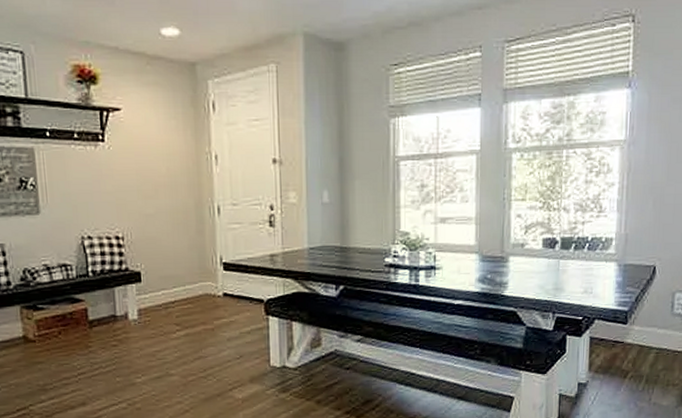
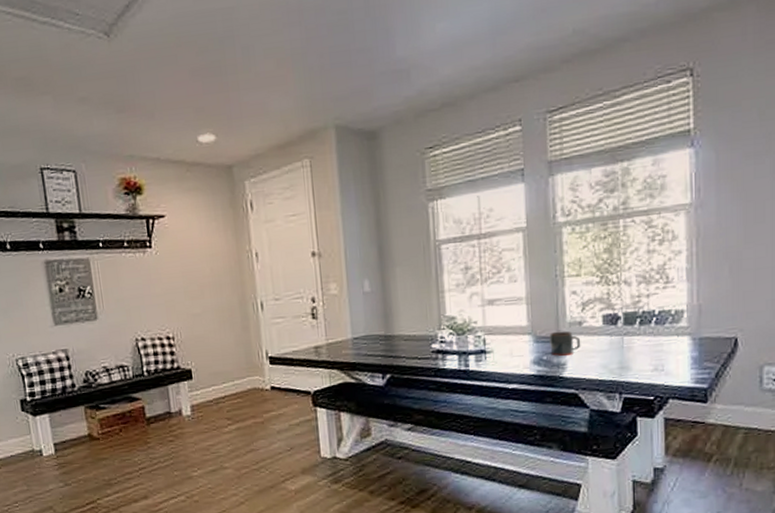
mug: none [494,251,522,275] -> present [549,331,581,356]

